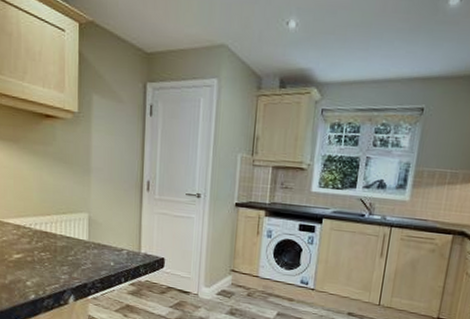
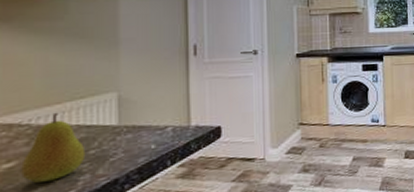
fruit: none [25,222,66,274] -> present [21,112,86,183]

